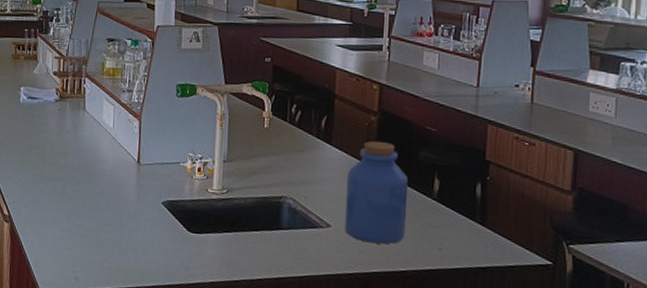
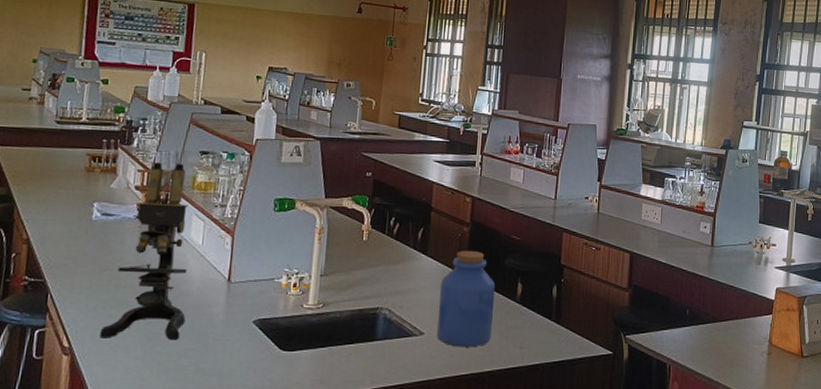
microscope: none [32,50,102,215] -> present [99,162,188,340]

